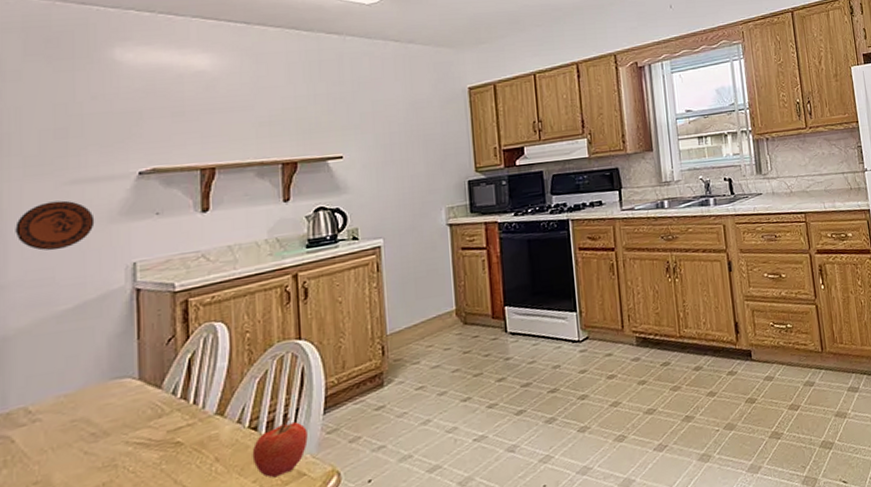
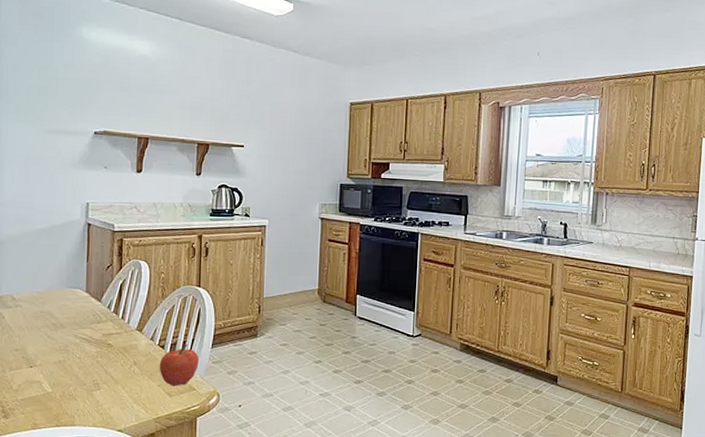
decorative plate: present [15,200,95,251] -> none [9,144,63,183]

